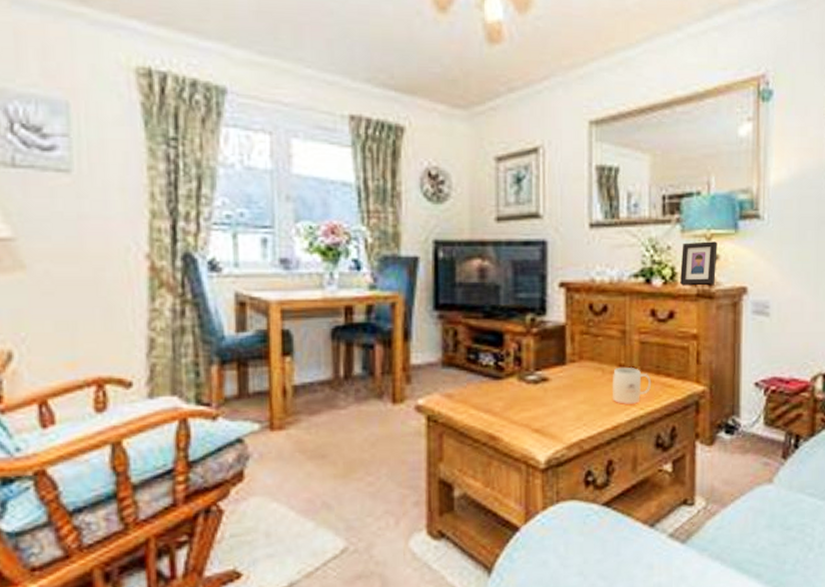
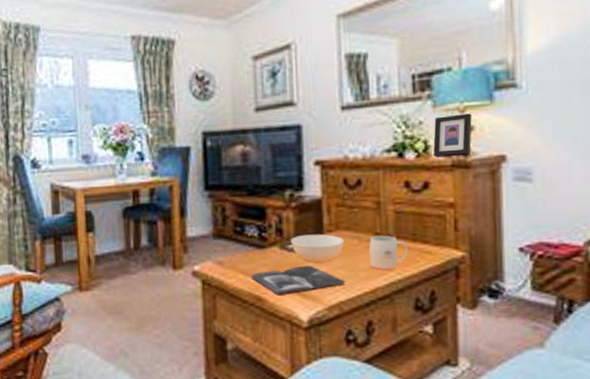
magazine: none [485,399,587,433] -> present [251,265,346,295]
bowl: none [530,364,587,396] -> present [290,234,344,263]

